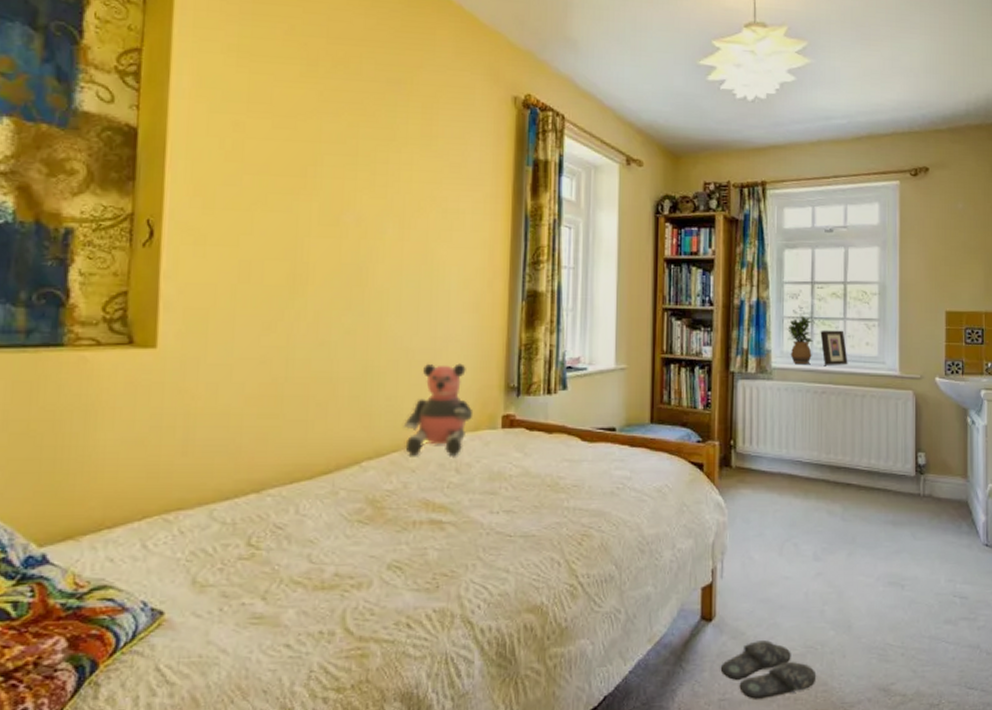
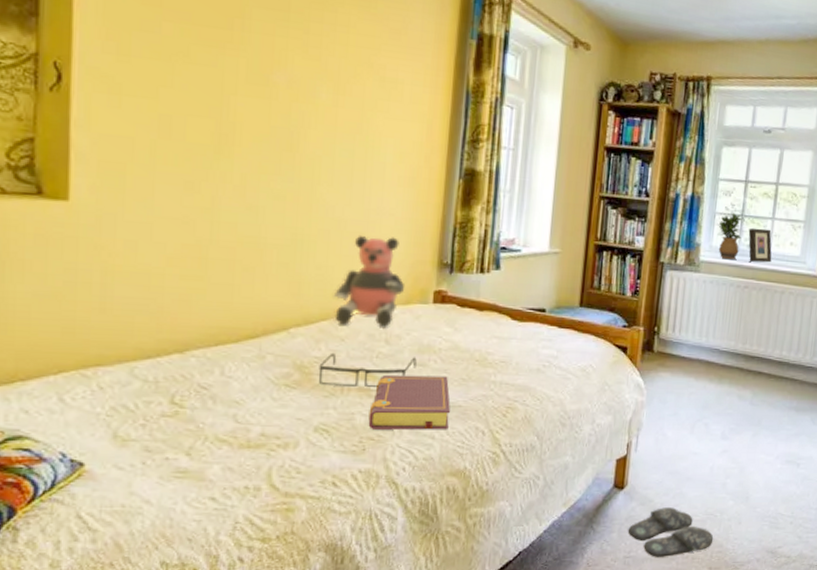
glasses: none [390,485,488,521] -> present [318,352,417,388]
book: none [441,504,524,565] -> present [368,374,451,430]

